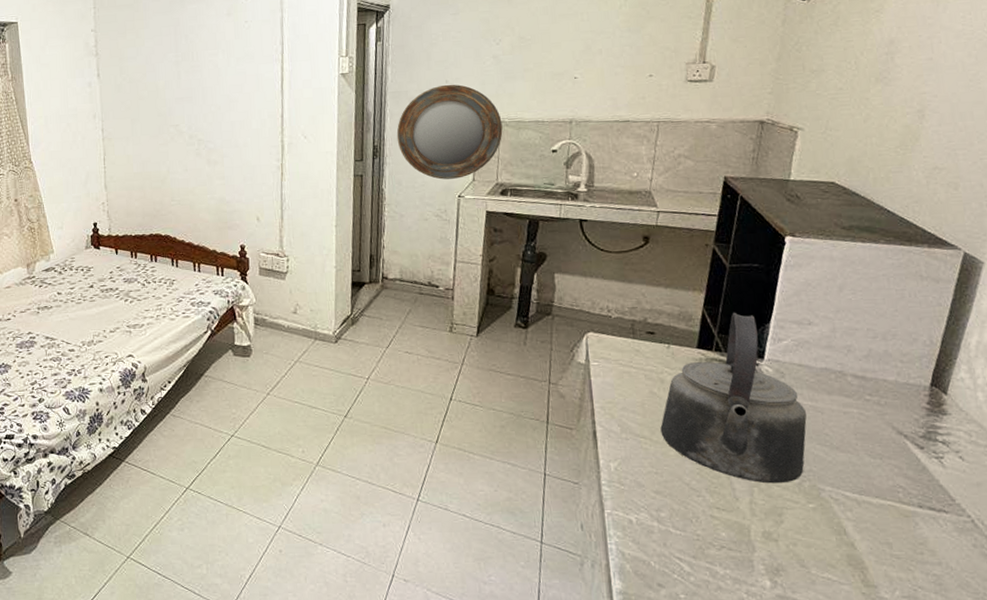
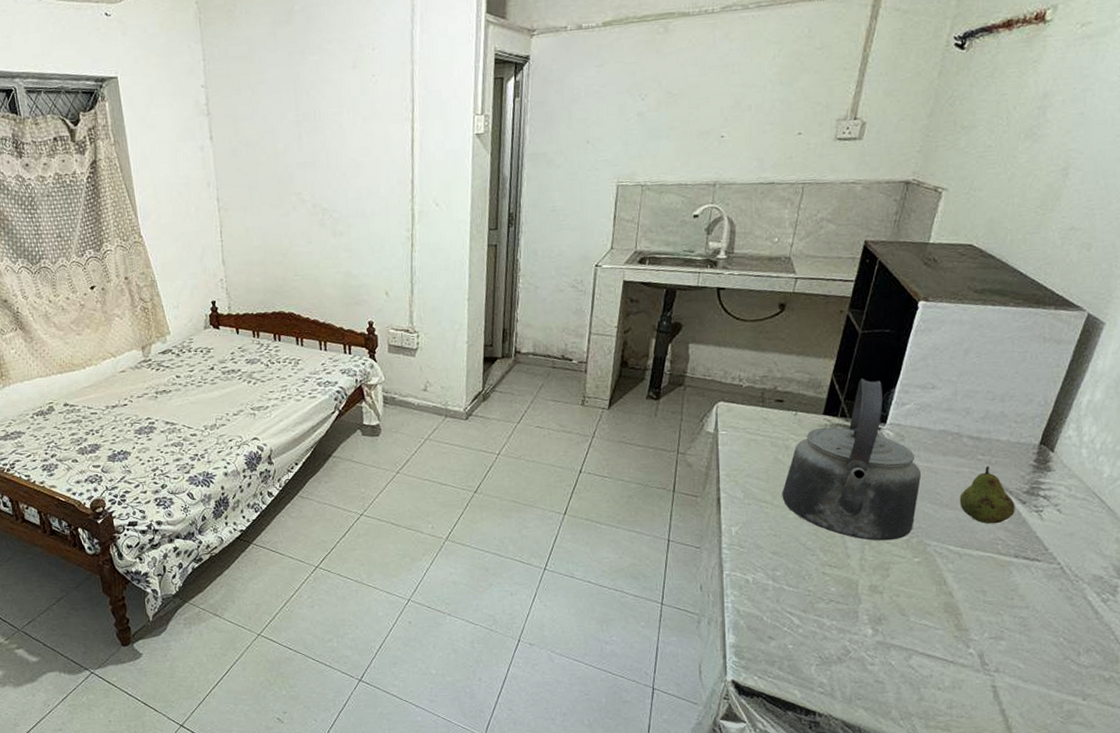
home mirror: present [396,84,503,180] -> none [533,144,644,248]
fruit: none [850,407,913,470] -> present [959,466,1015,524]

